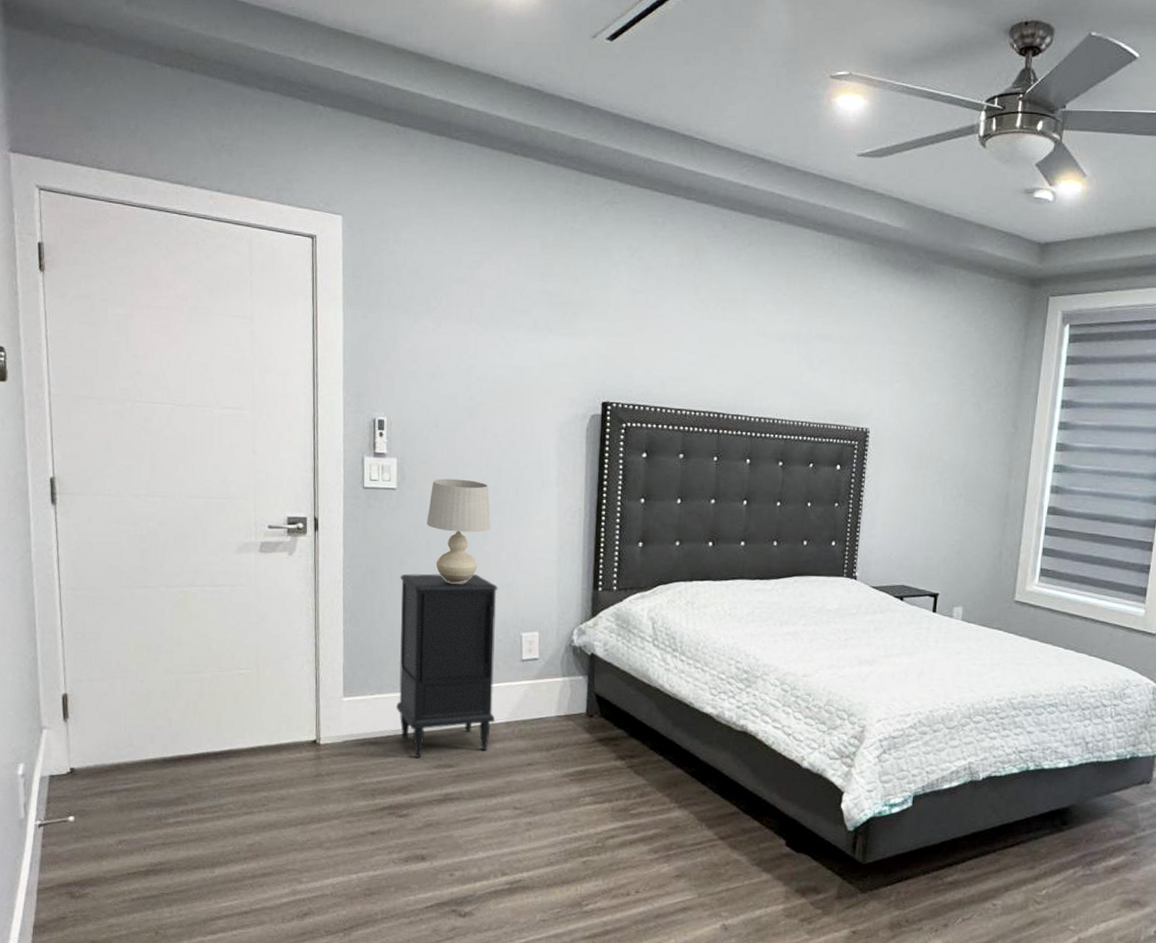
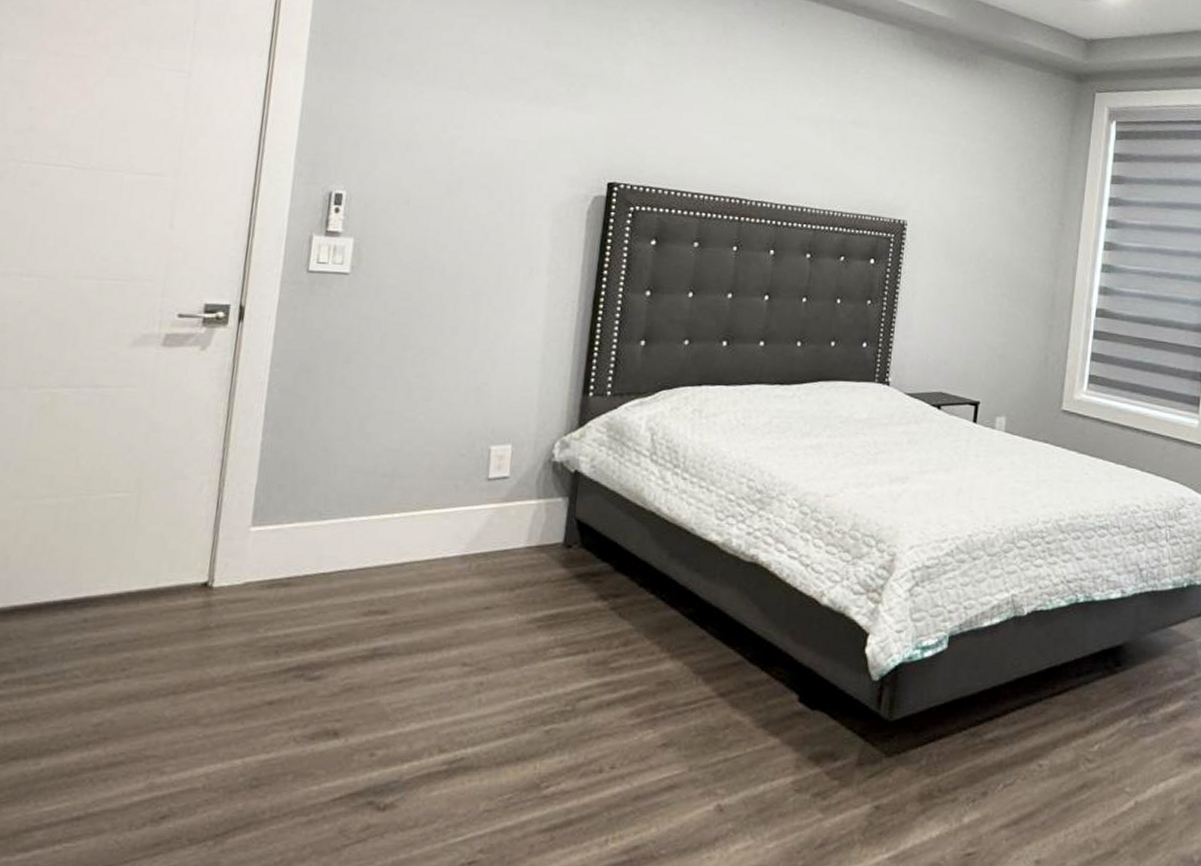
nightstand: present [395,573,498,758] -> none [319,374,466,603]
table lamp: present [427,478,490,583] -> none [383,262,465,386]

